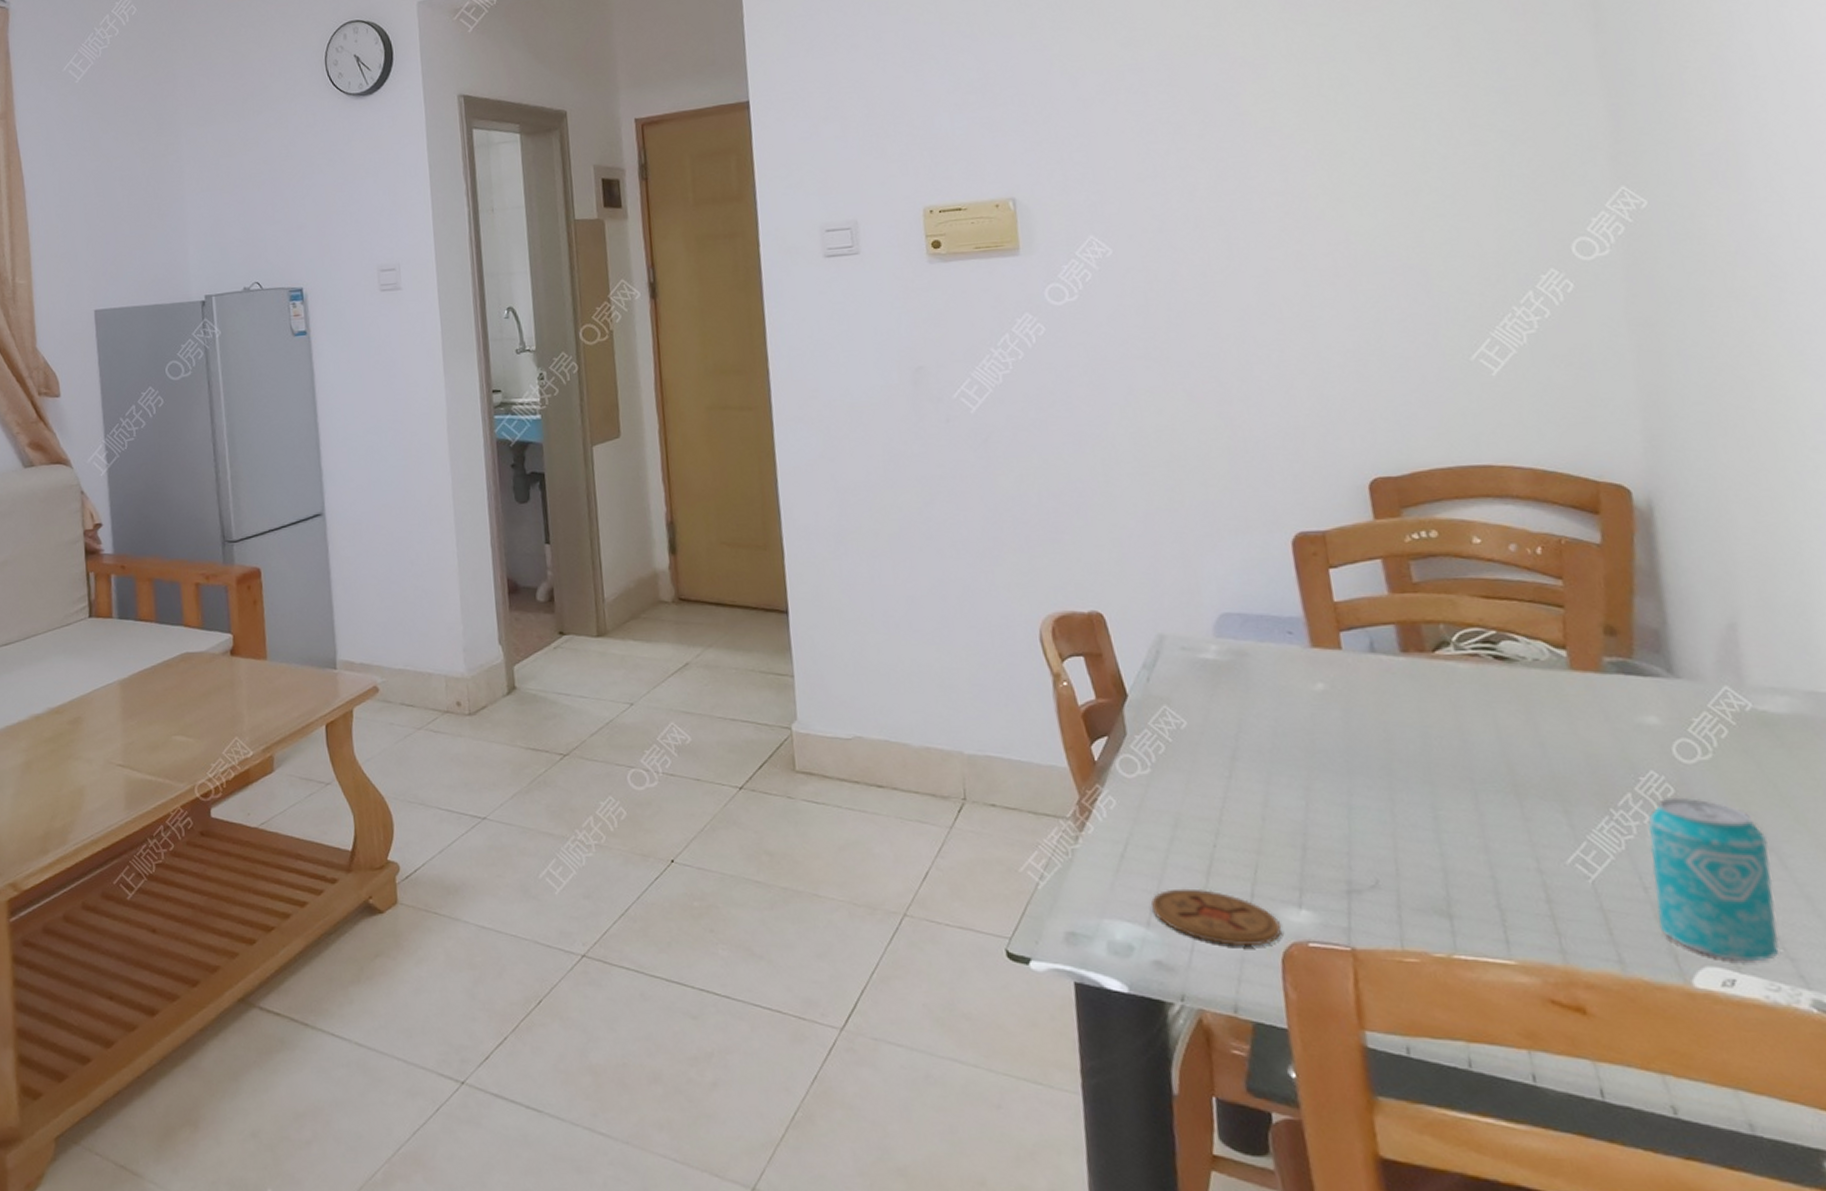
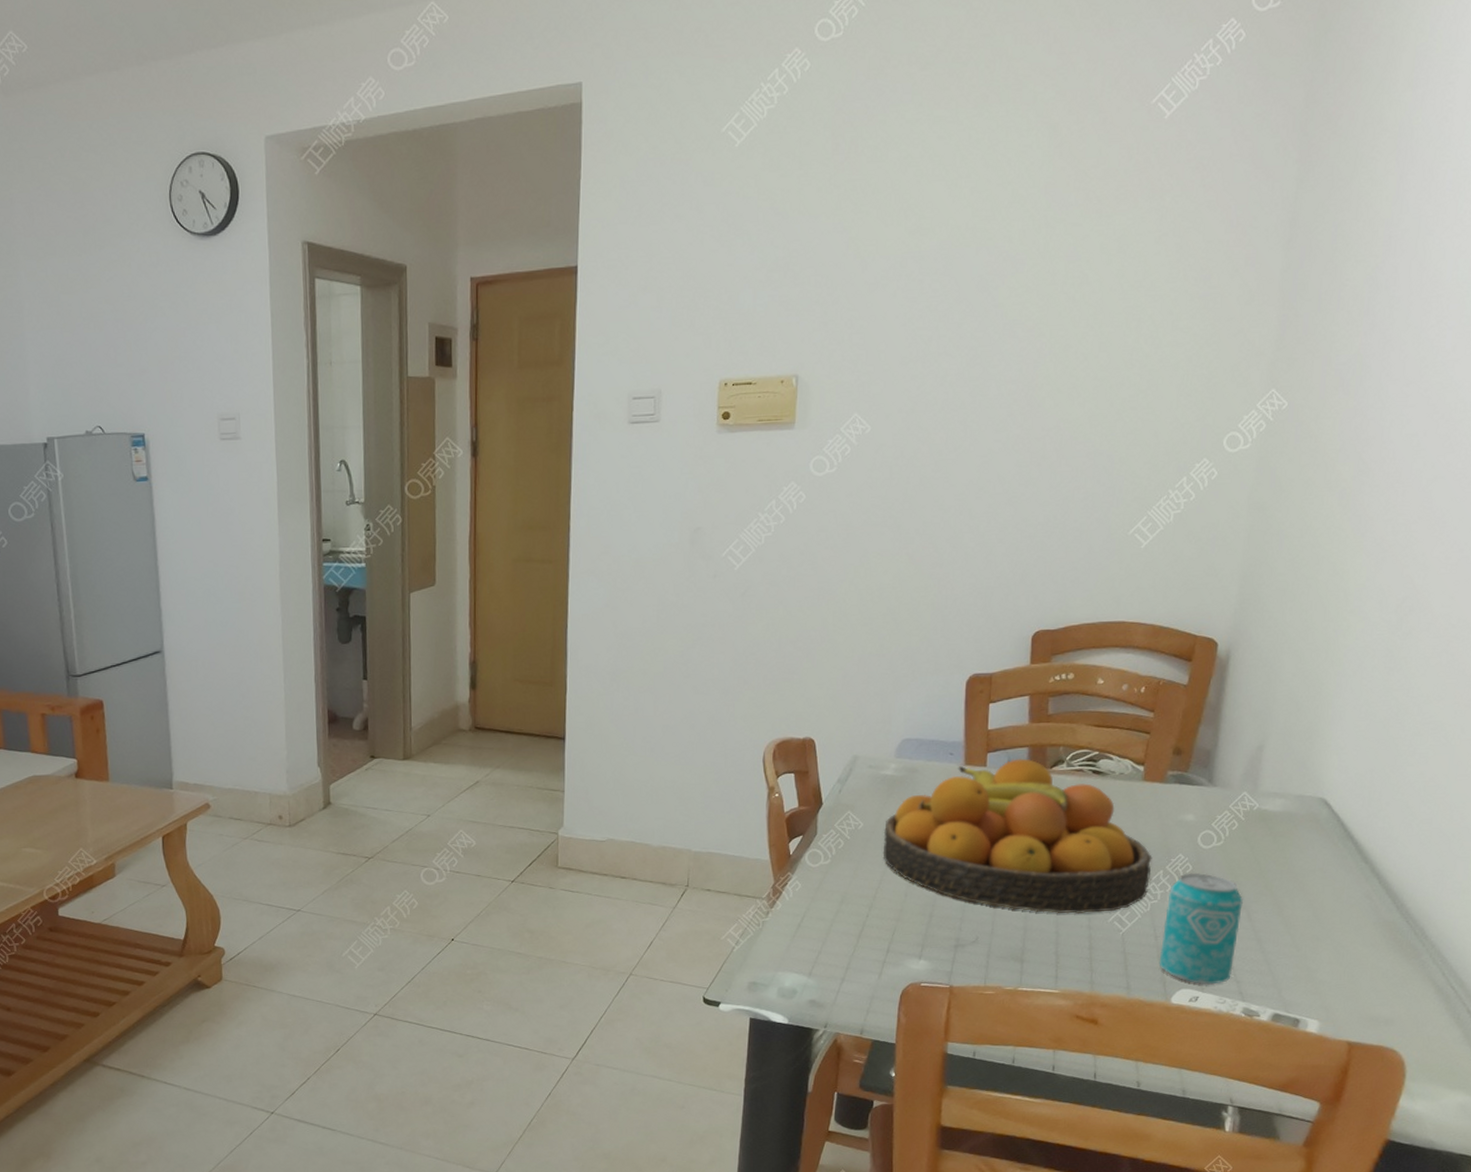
coaster: present [1151,888,1281,947] -> none [815,947,903,988]
fruit bowl: none [1215,639,1616,851] -> present [882,758,1152,914]

